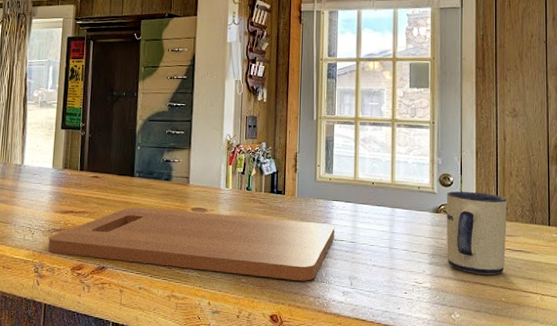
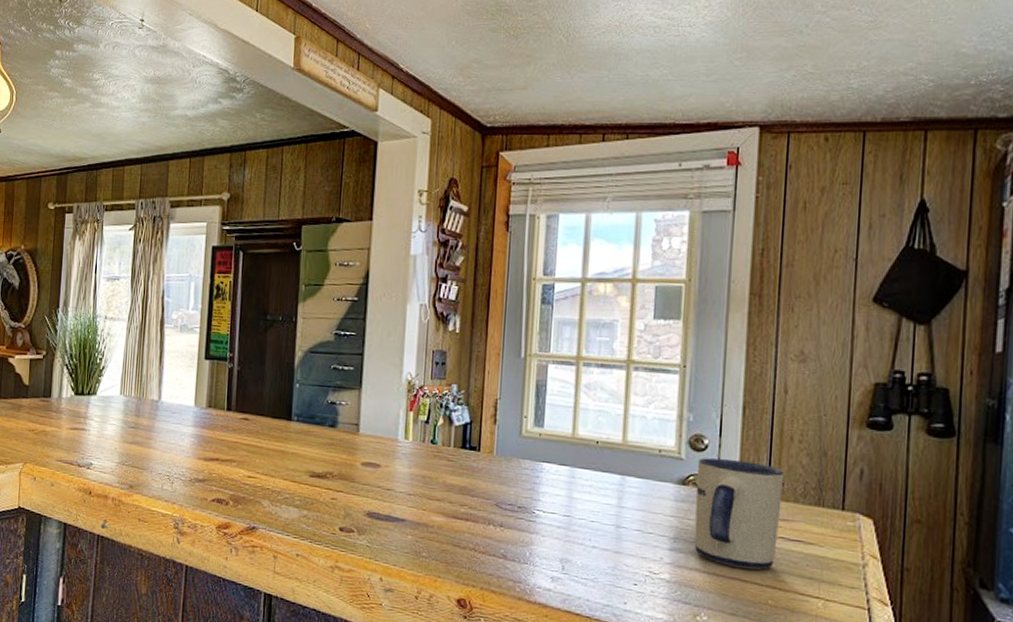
cutting board: present [48,207,335,281] -> none [189,457,544,561]

